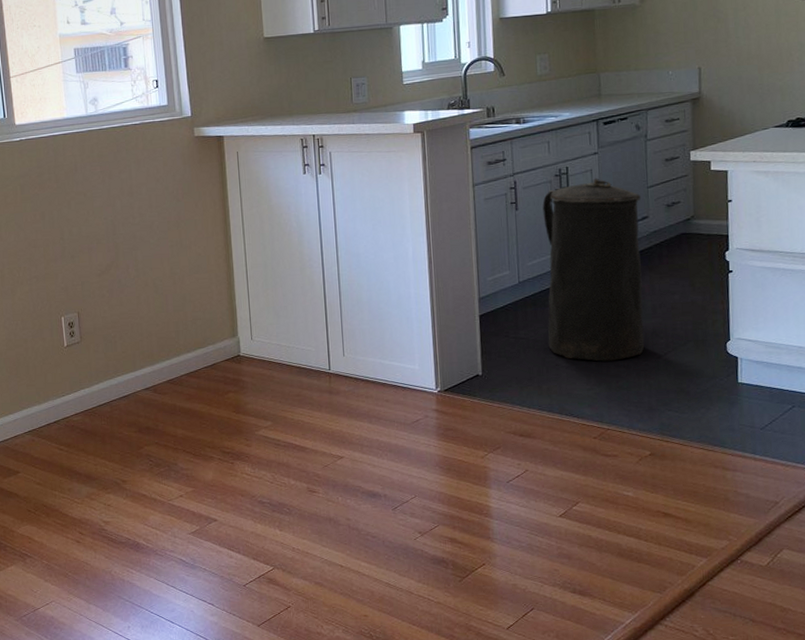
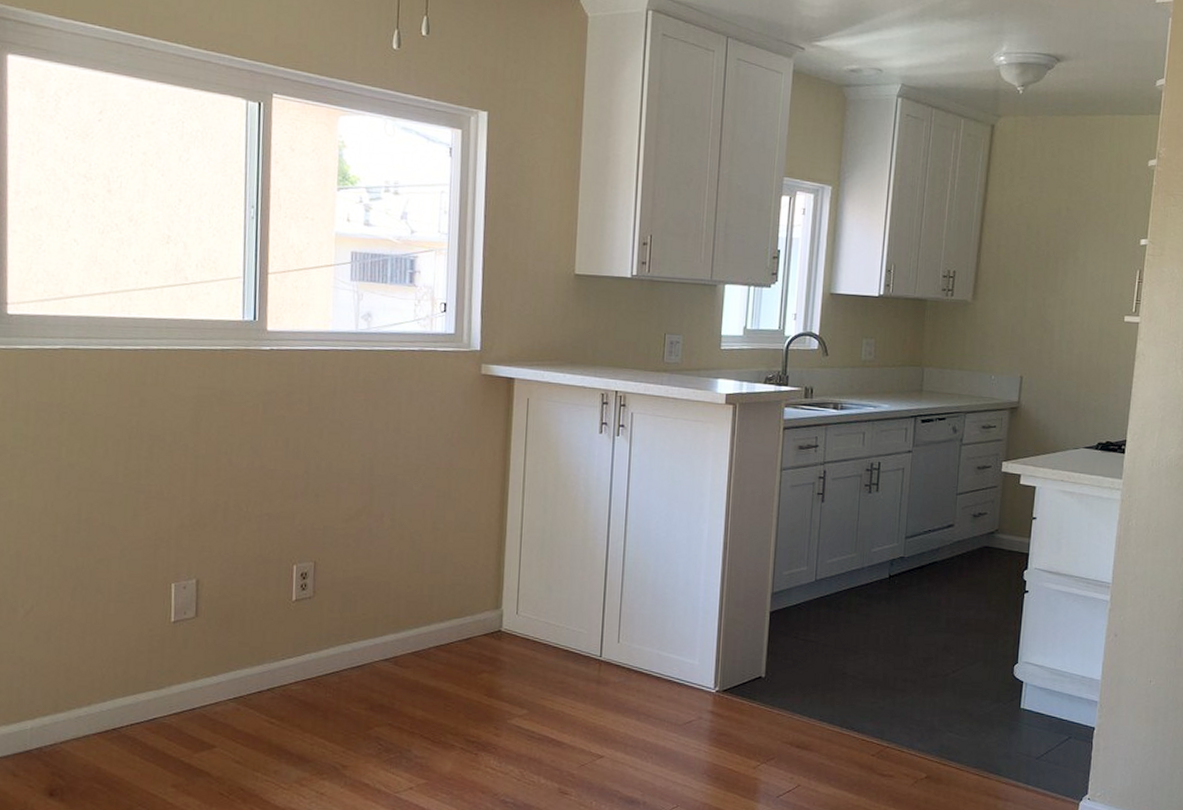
trash can: present [542,178,644,362] -> none [837,477,950,674]

